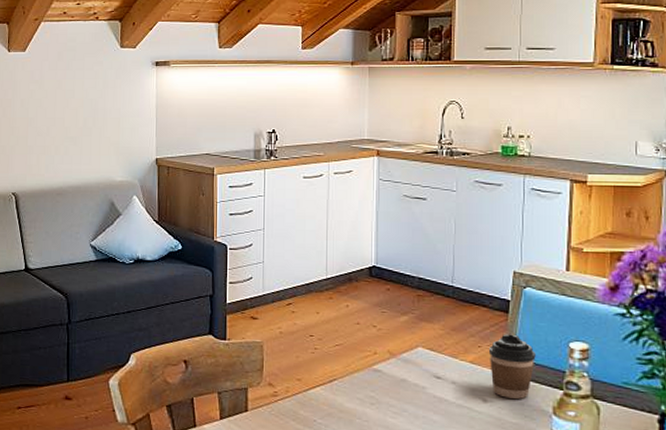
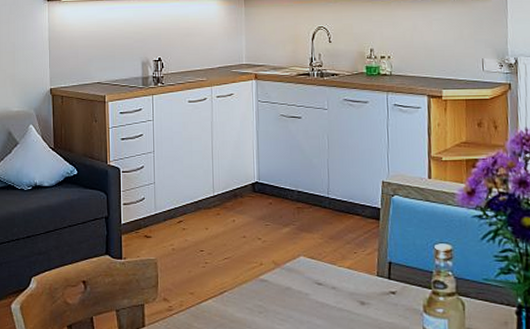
coffee cup: present [488,334,536,399] -> none [363,239,406,300]

